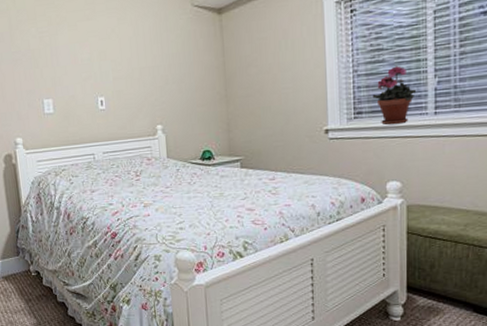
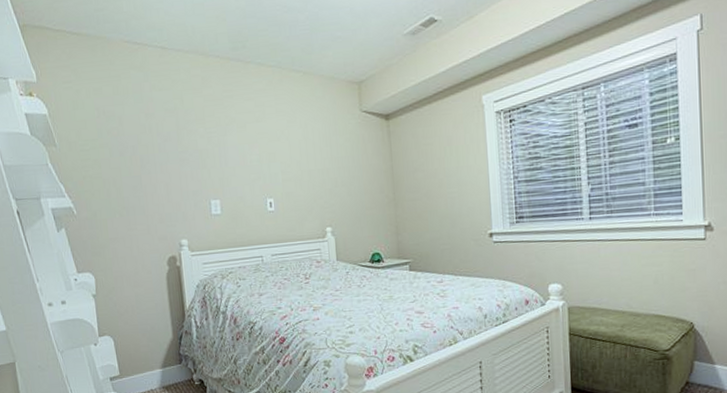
potted plant: present [372,66,417,126] -> none [532,173,573,230]

